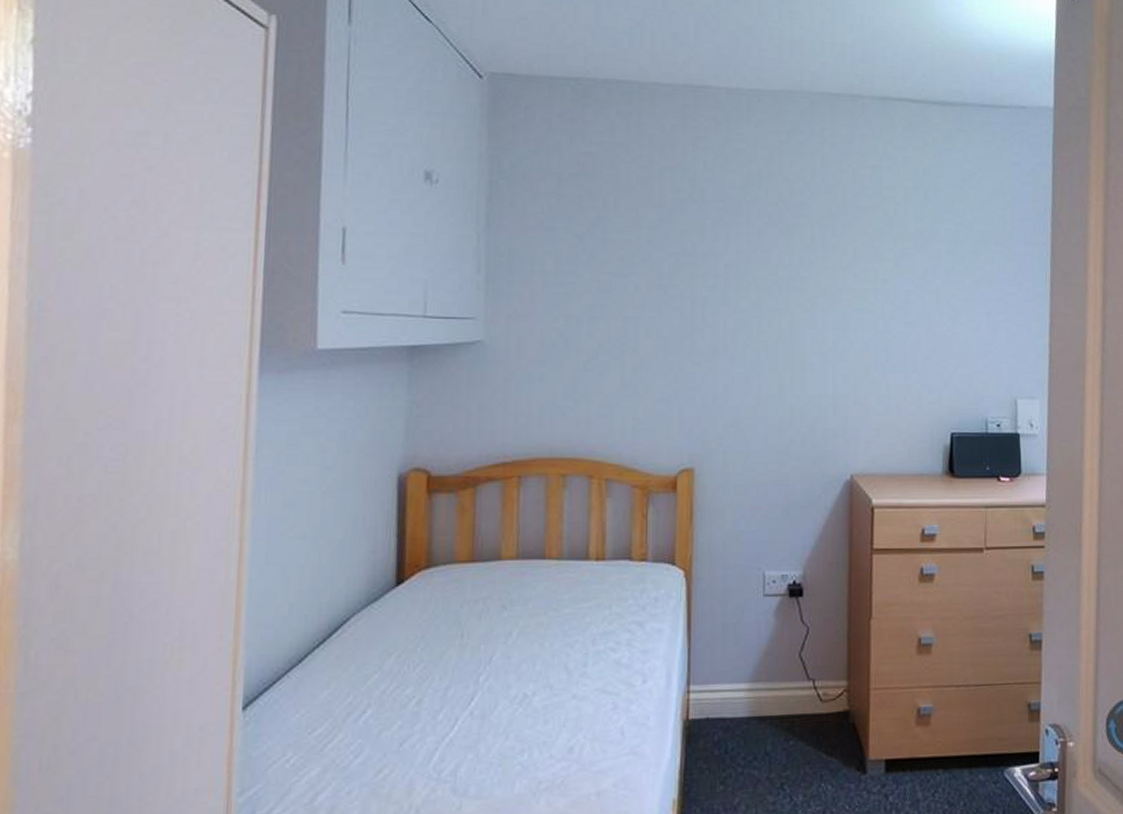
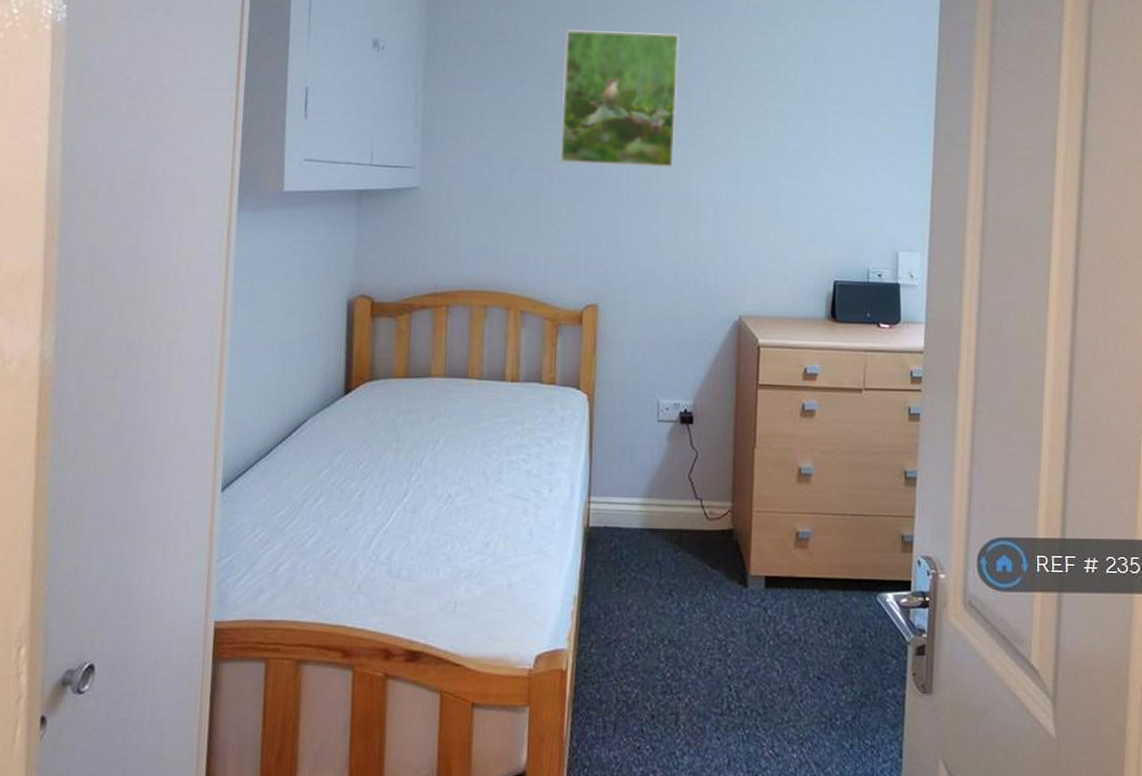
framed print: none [647,161,780,314] -> present [559,30,680,168]

